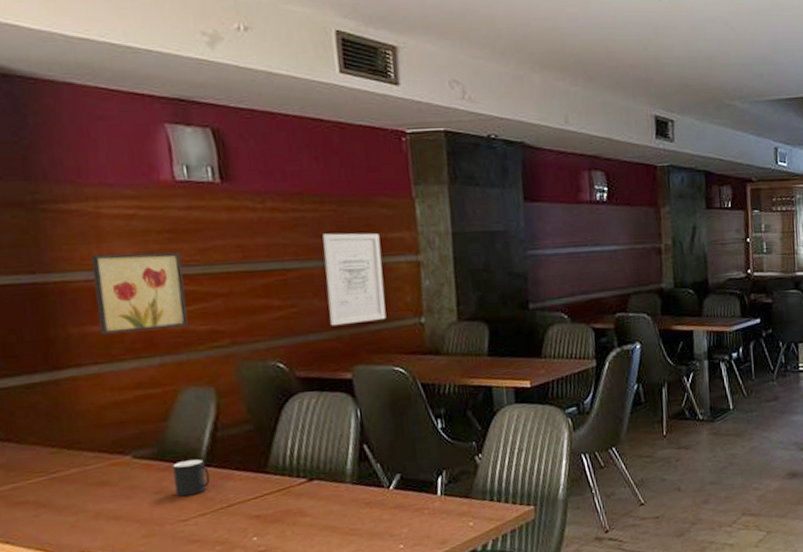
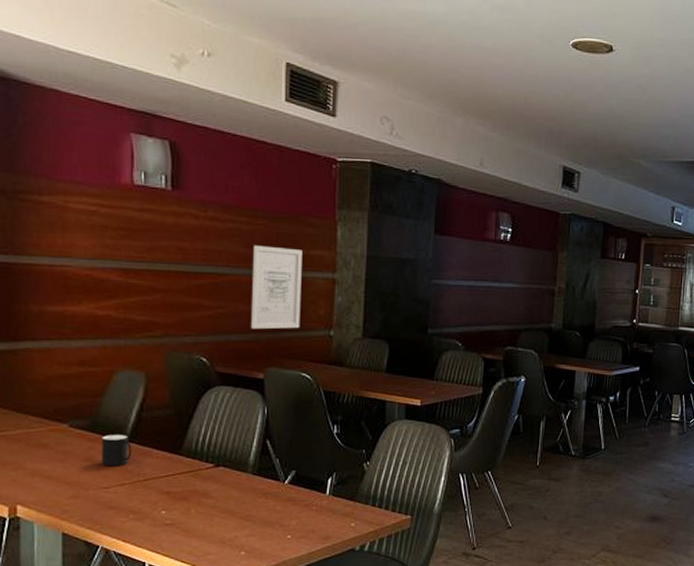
wall art: present [91,252,188,335] -> none [55,242,131,316]

